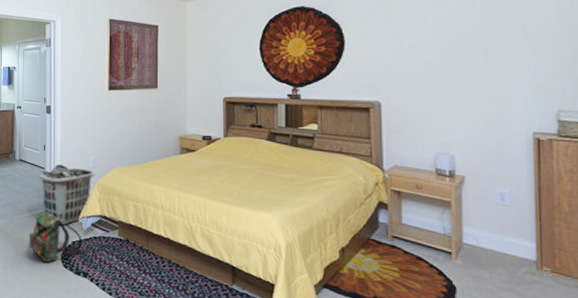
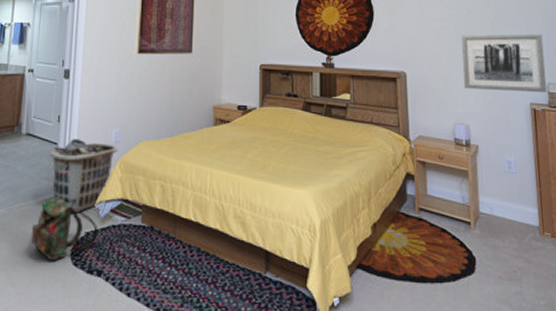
wall art: none [448,57,557,120] -> present [461,34,547,92]

